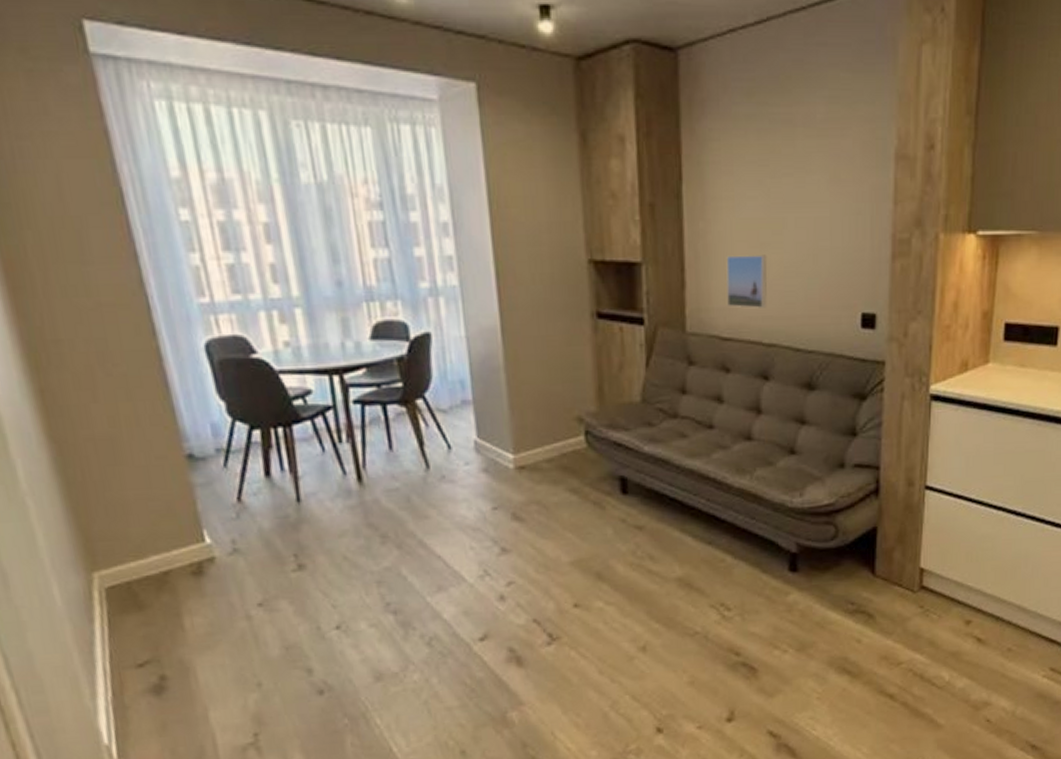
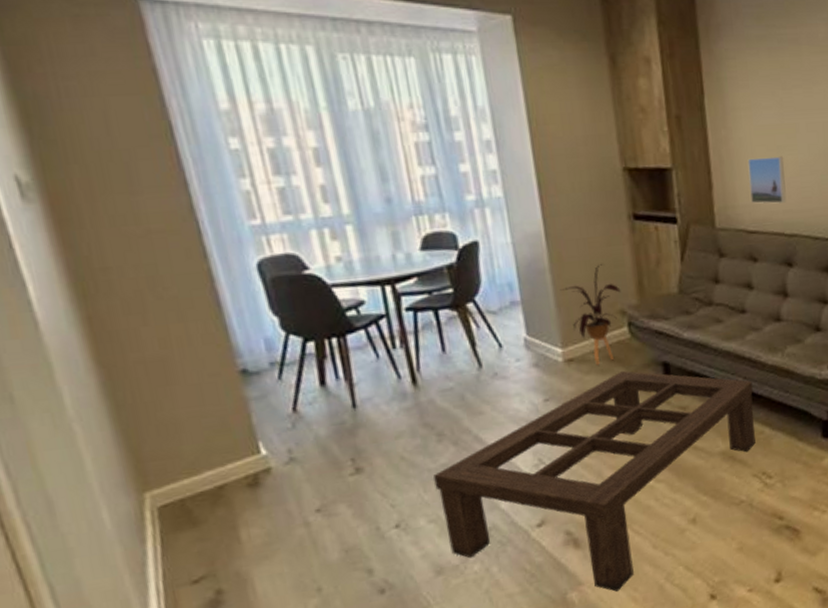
coffee table: none [376,482,716,715] -> present [433,370,756,592]
house plant: none [514,365,579,475] -> present [560,264,621,365]

